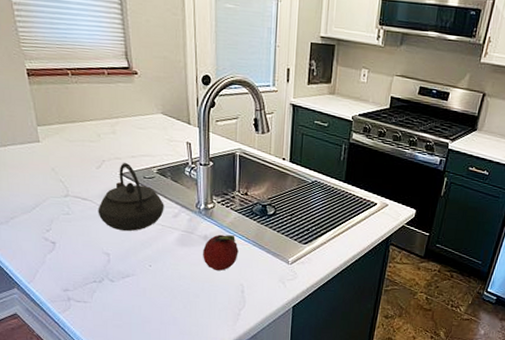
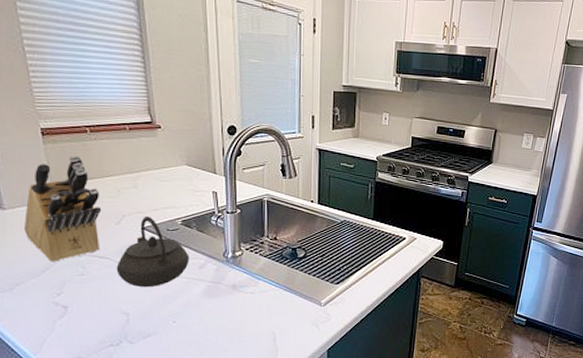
knife block: none [15,98,84,200] -> present [24,155,102,261]
fruit: present [203,234,239,271] -> none [231,282,269,320]

